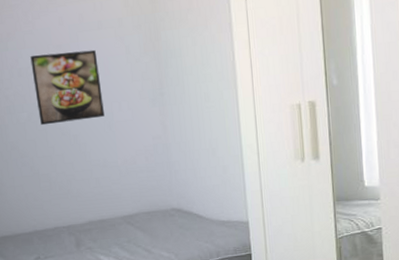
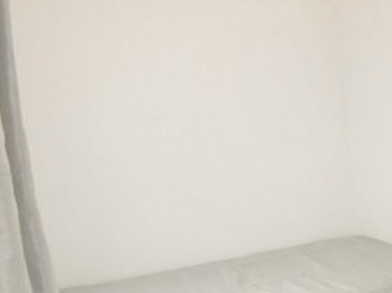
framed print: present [30,49,105,126] -> none [188,57,278,140]

